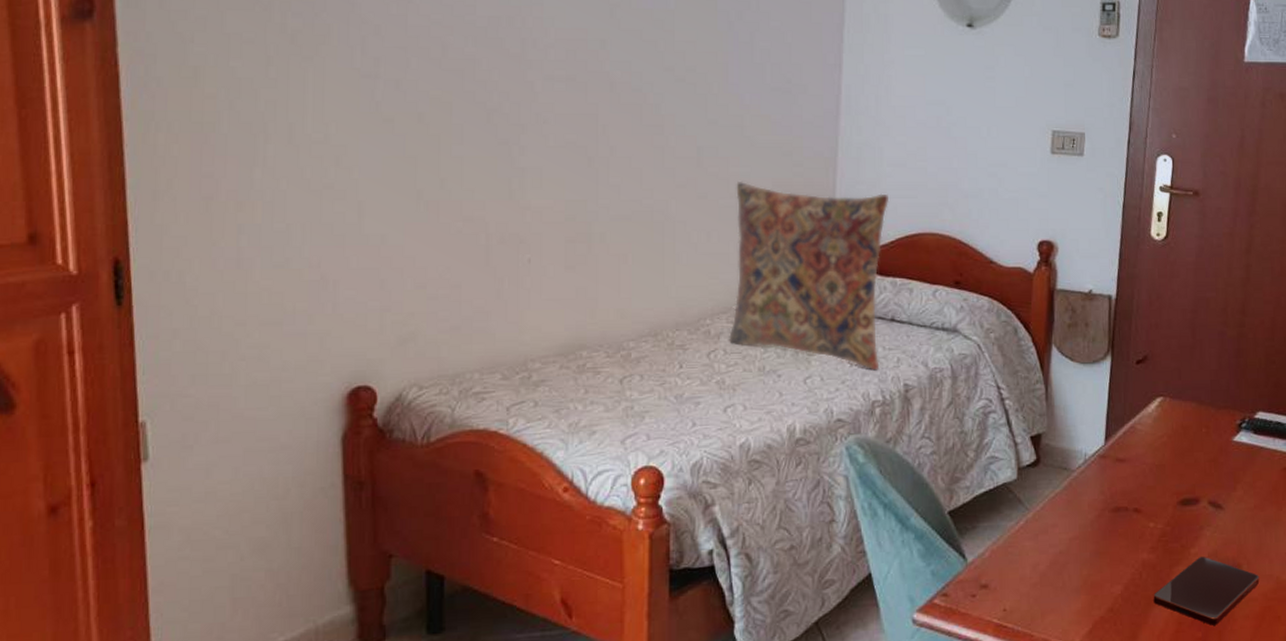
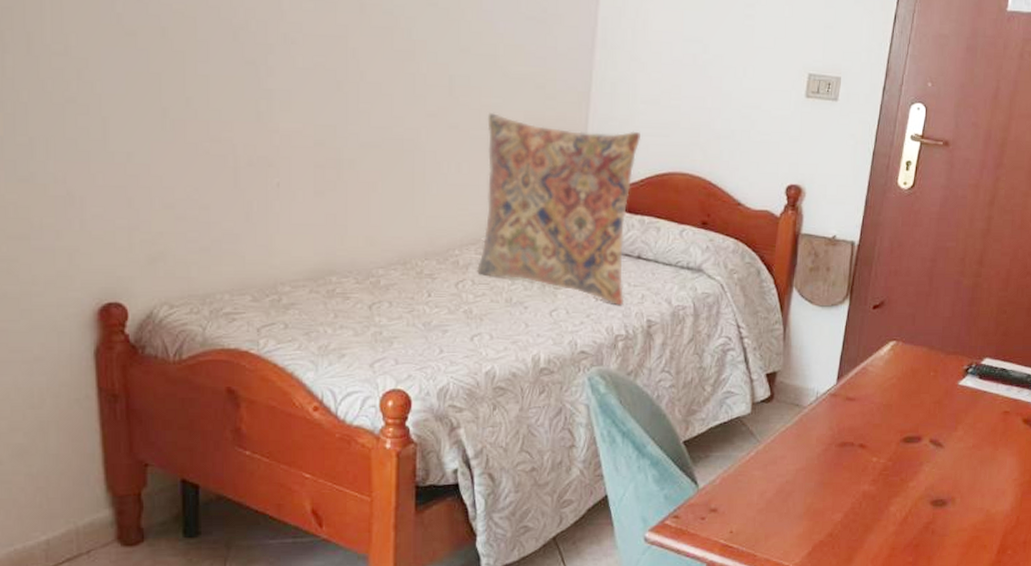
phone: present [1153,557,1260,626] -> none [870,490,971,551]

